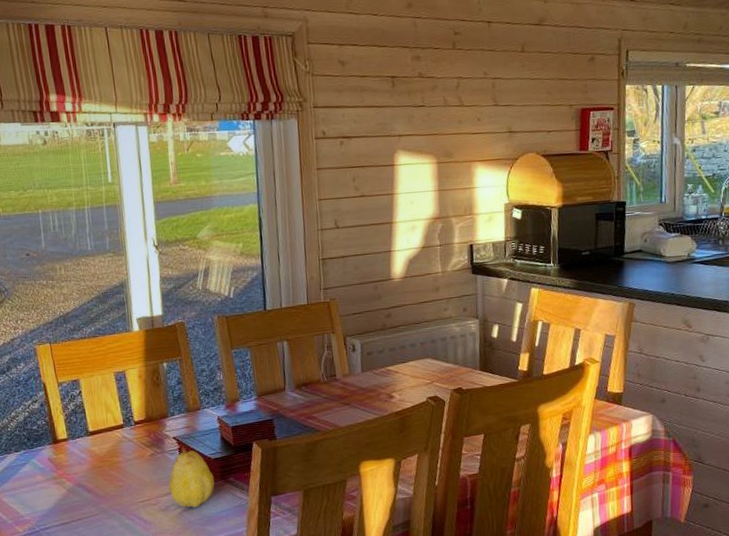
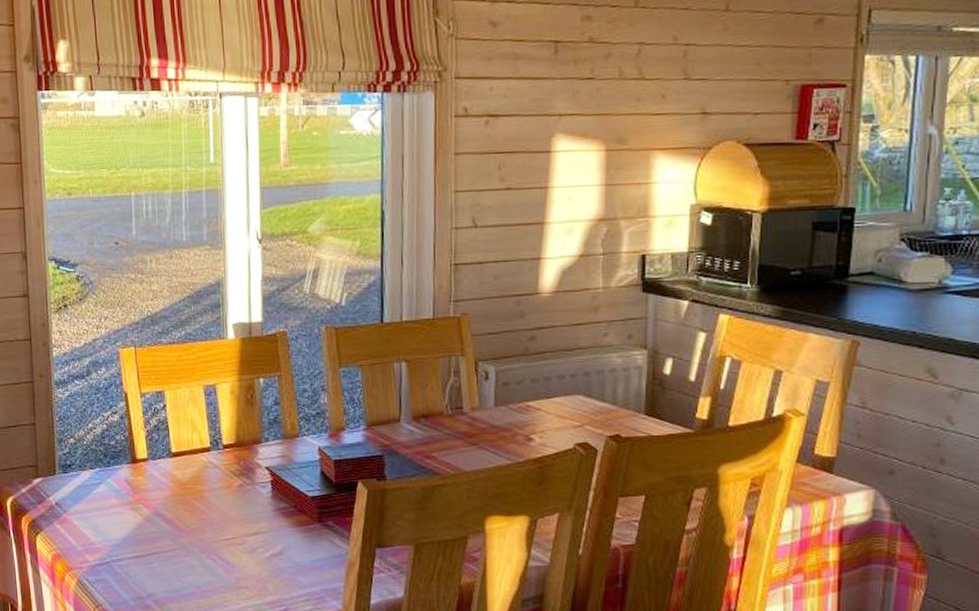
fruit: present [168,447,215,508] -> none [257,480,310,553]

